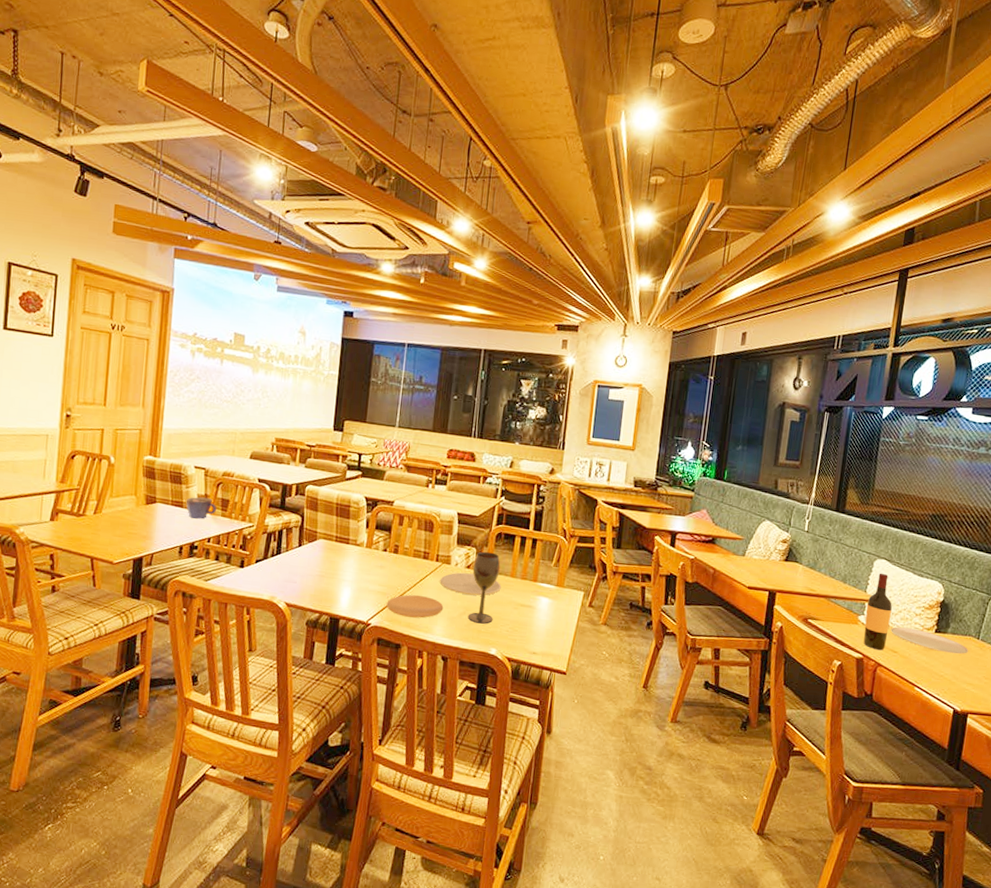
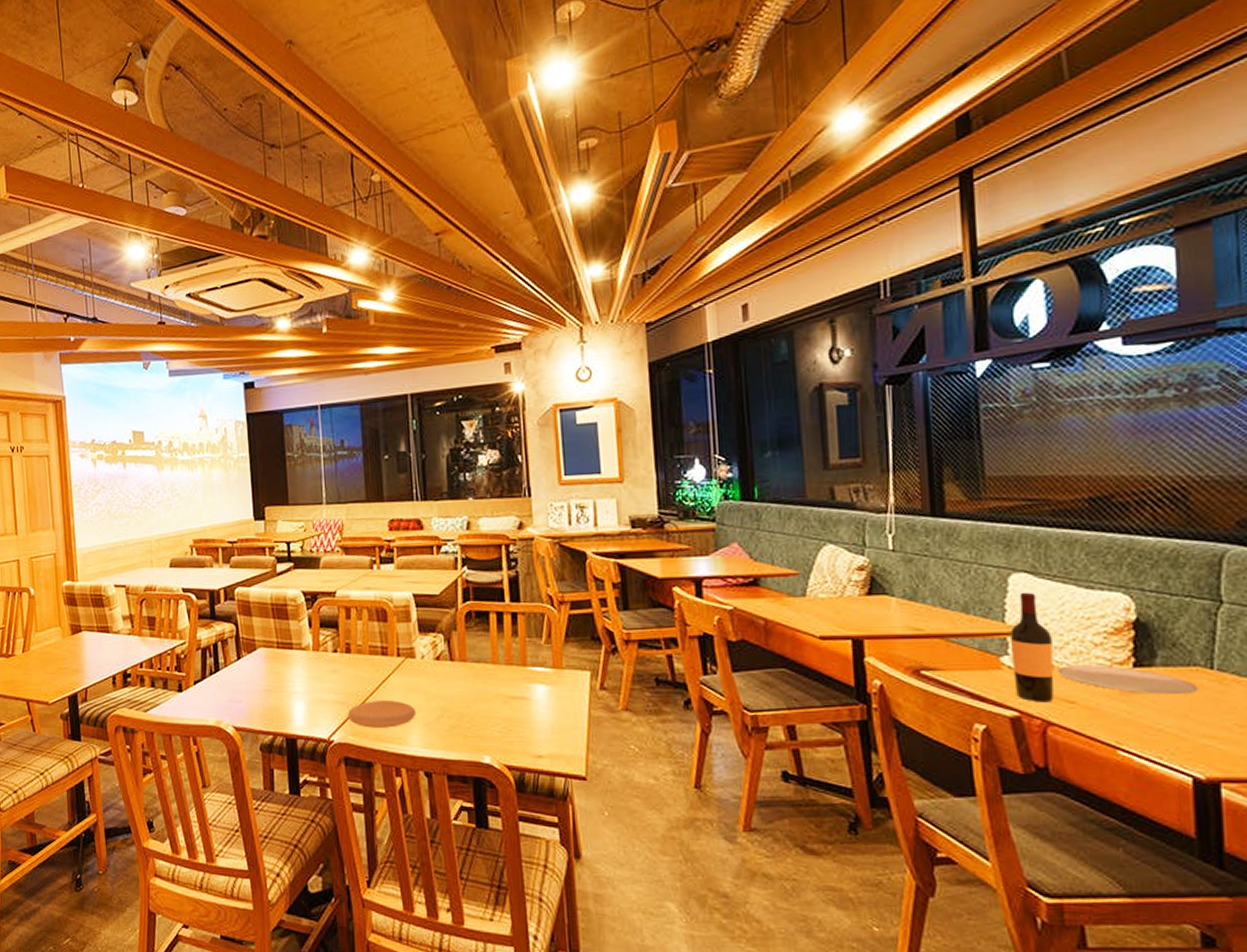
cup: present [186,497,217,519] -> none [111,617,145,643]
plate: present [440,572,501,596] -> none [406,666,483,692]
wine glass: present [467,551,501,624] -> none [443,636,480,726]

